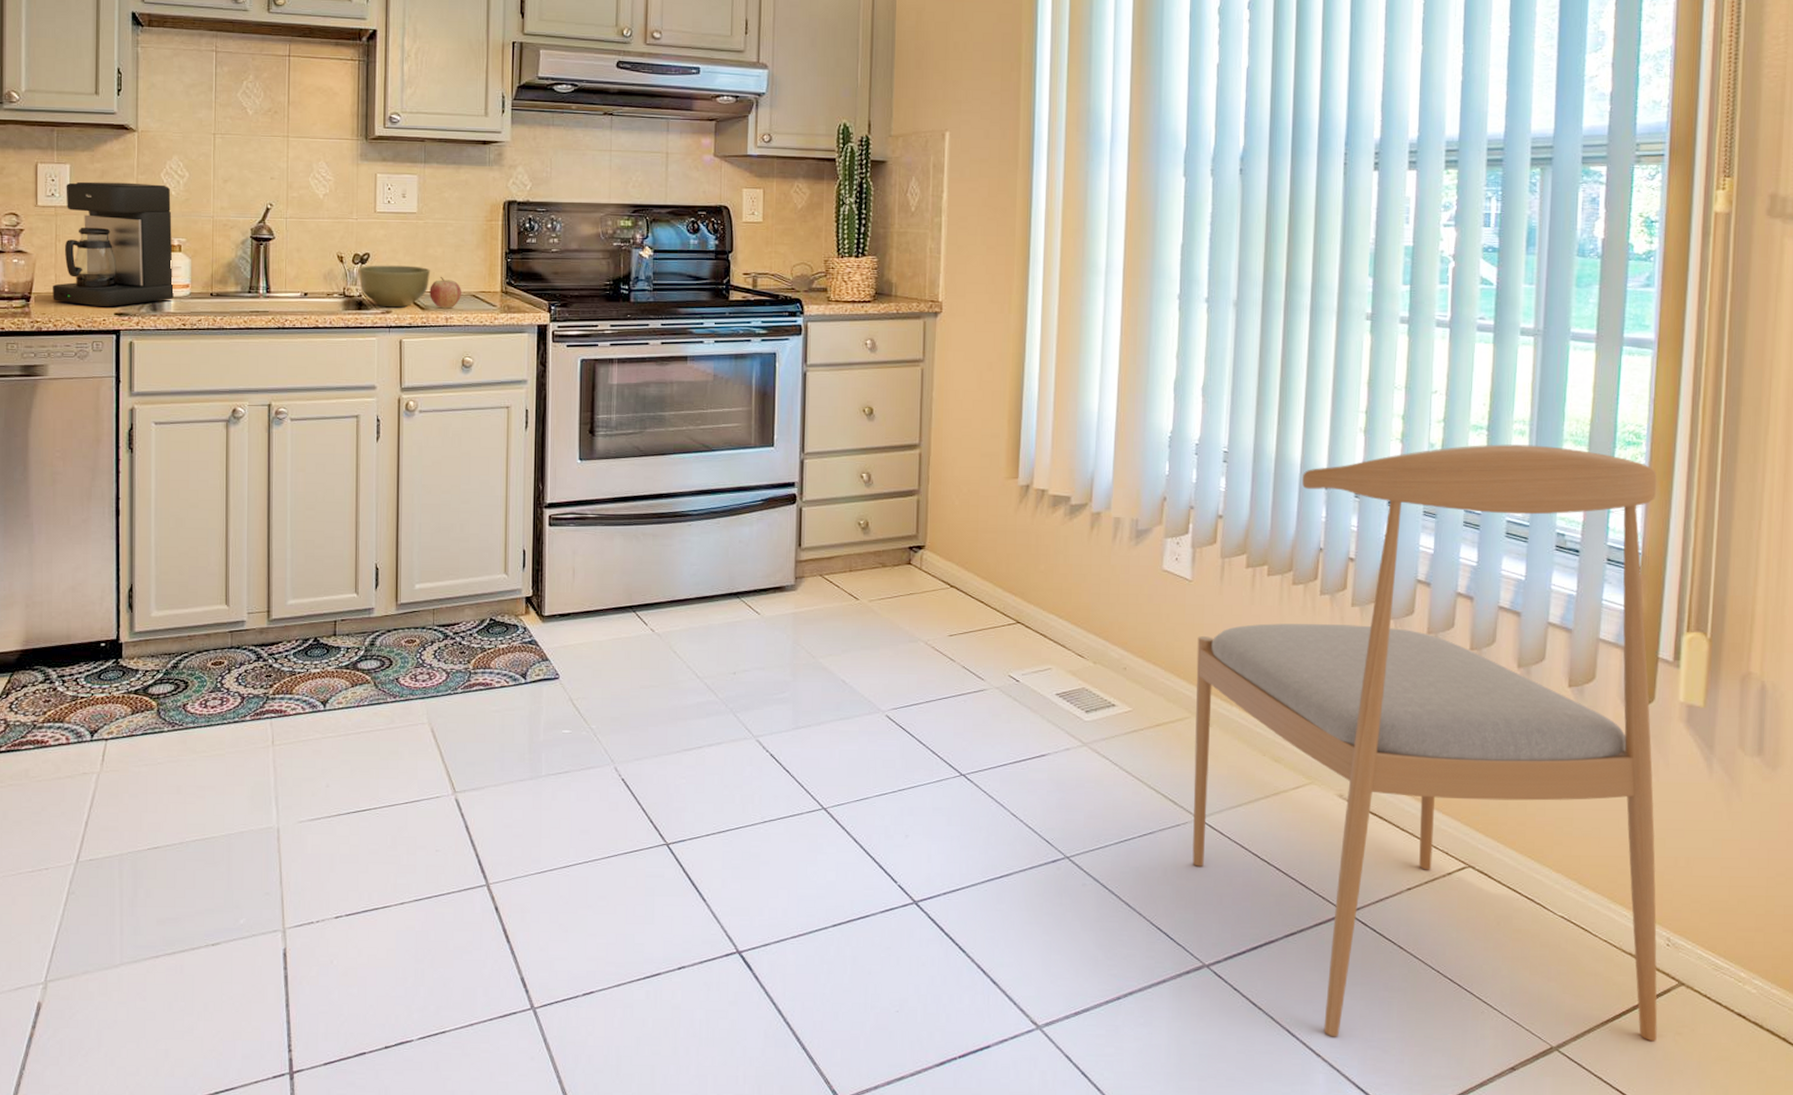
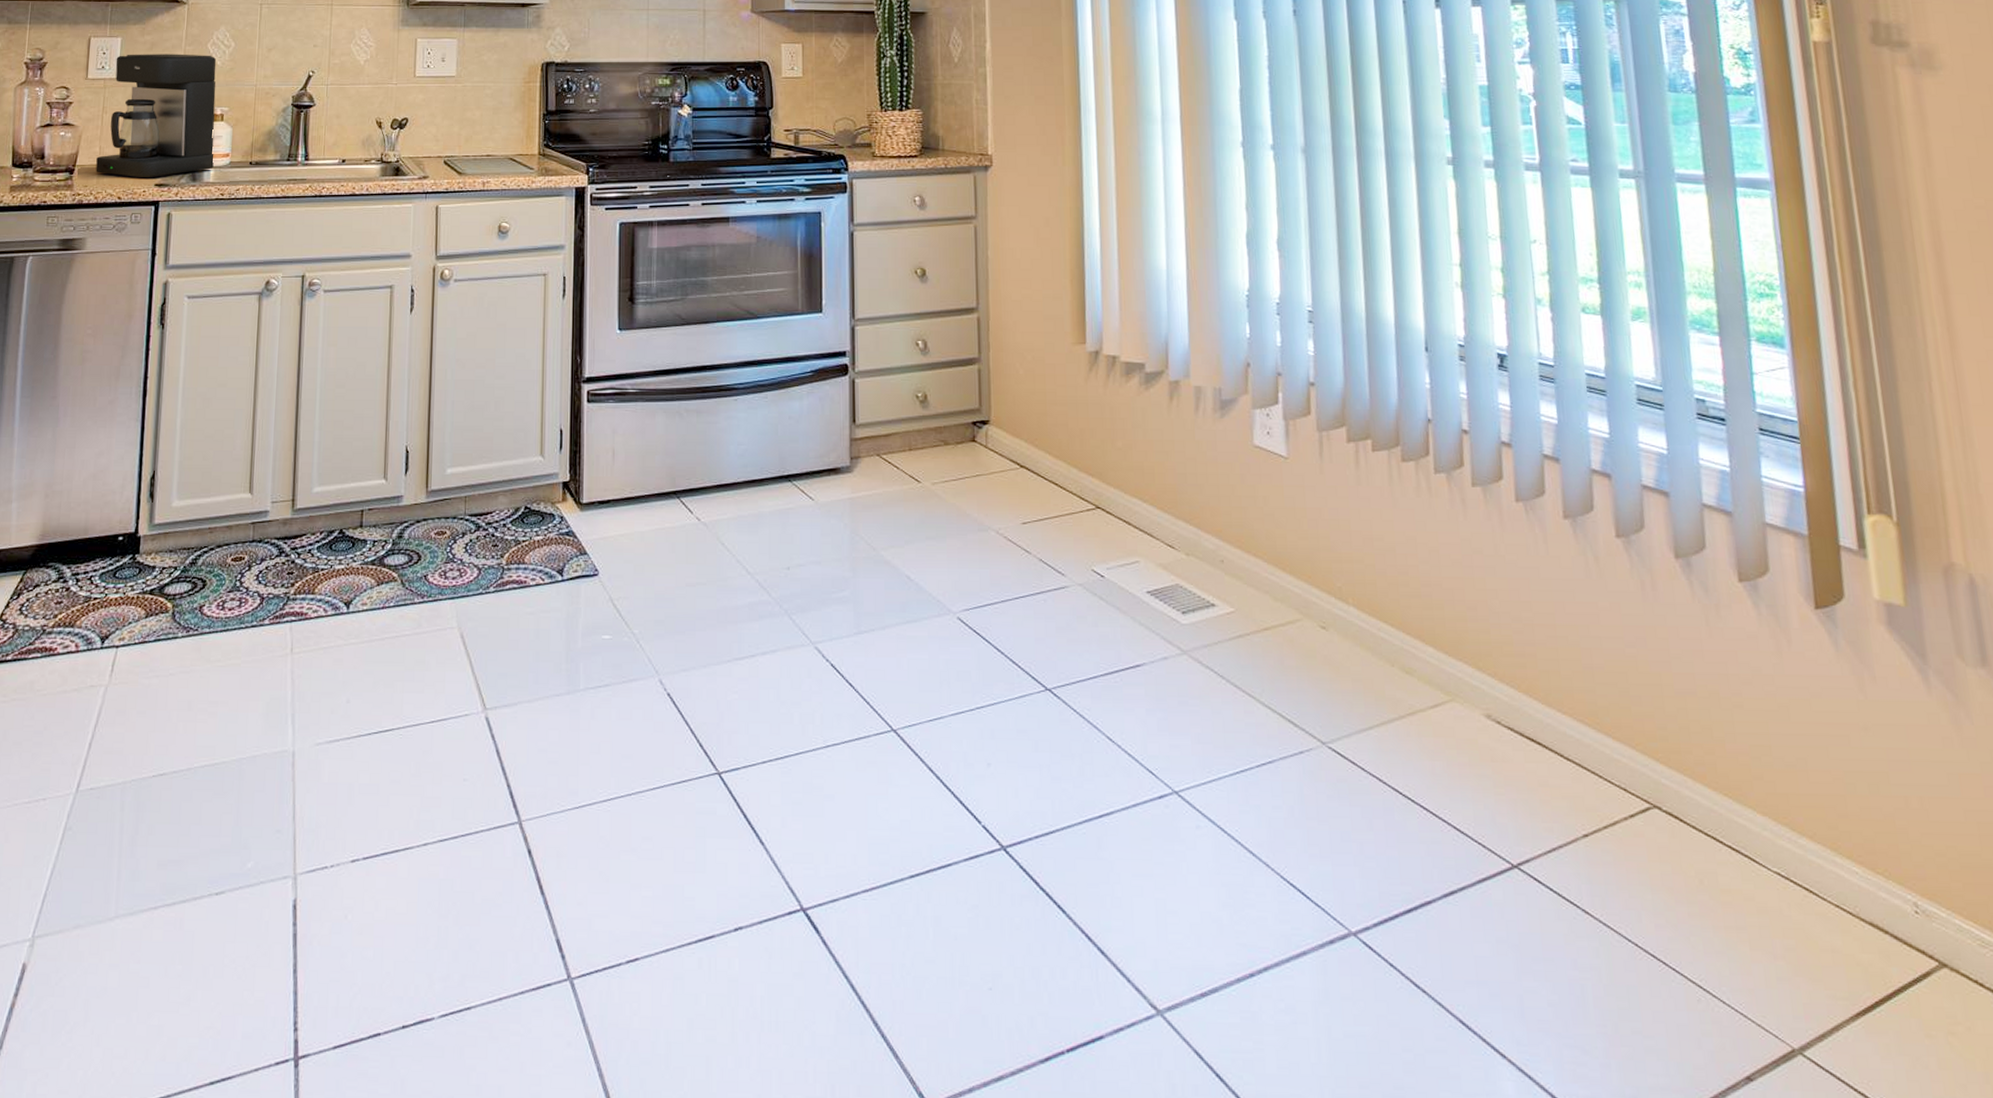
bowl: present [358,265,431,308] -> none [396,130,469,173]
fruit: present [429,276,461,309] -> none [467,139,499,173]
dining chair: present [1192,444,1658,1041] -> none [1301,298,1925,1043]

